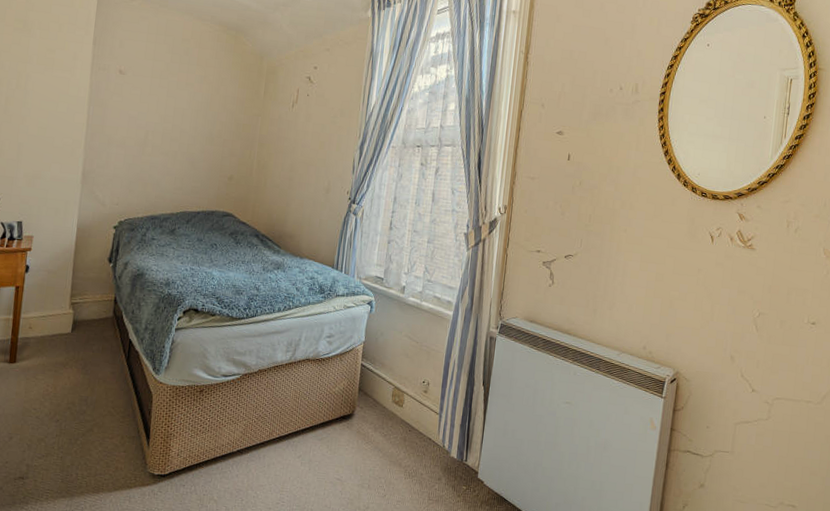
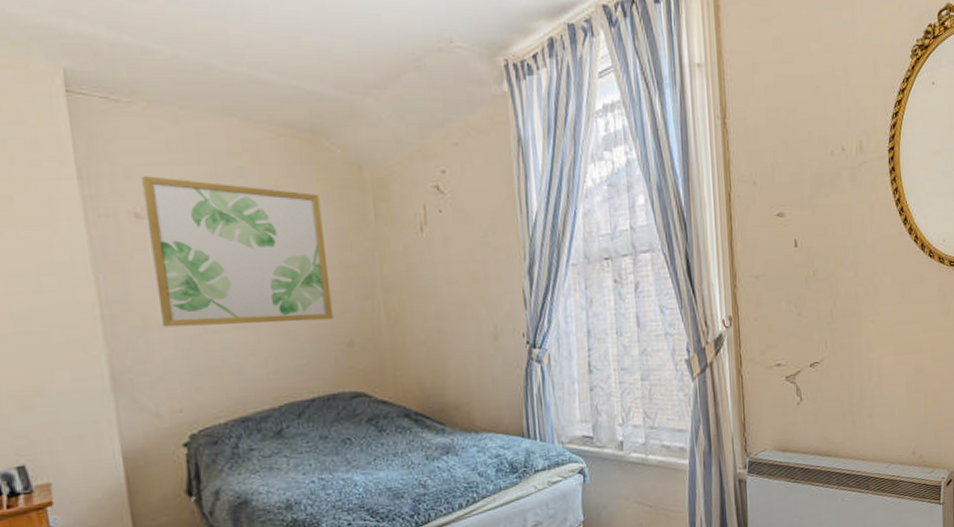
wall art: none [119,47,232,159] -> present [141,176,334,327]

